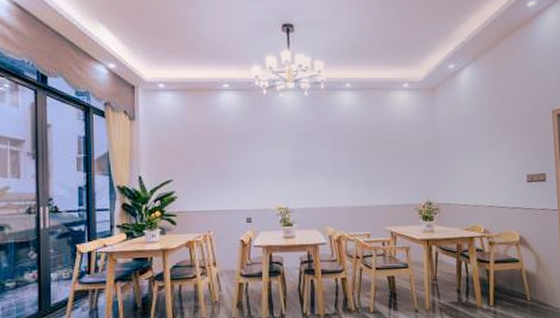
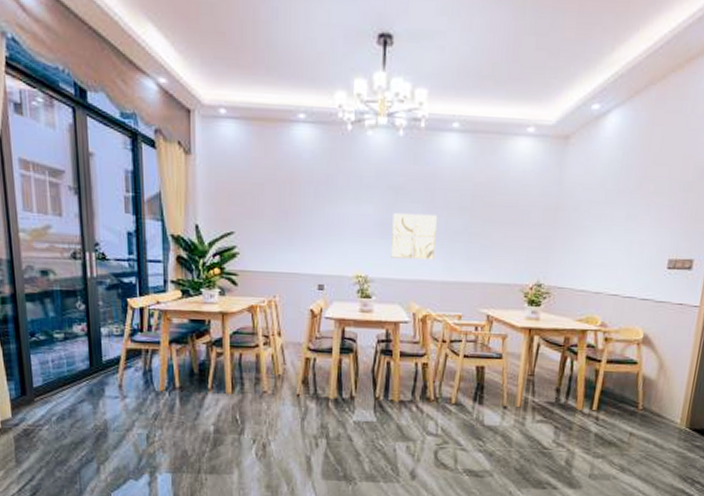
wall art: none [305,153,343,191] -> present [391,213,437,260]

